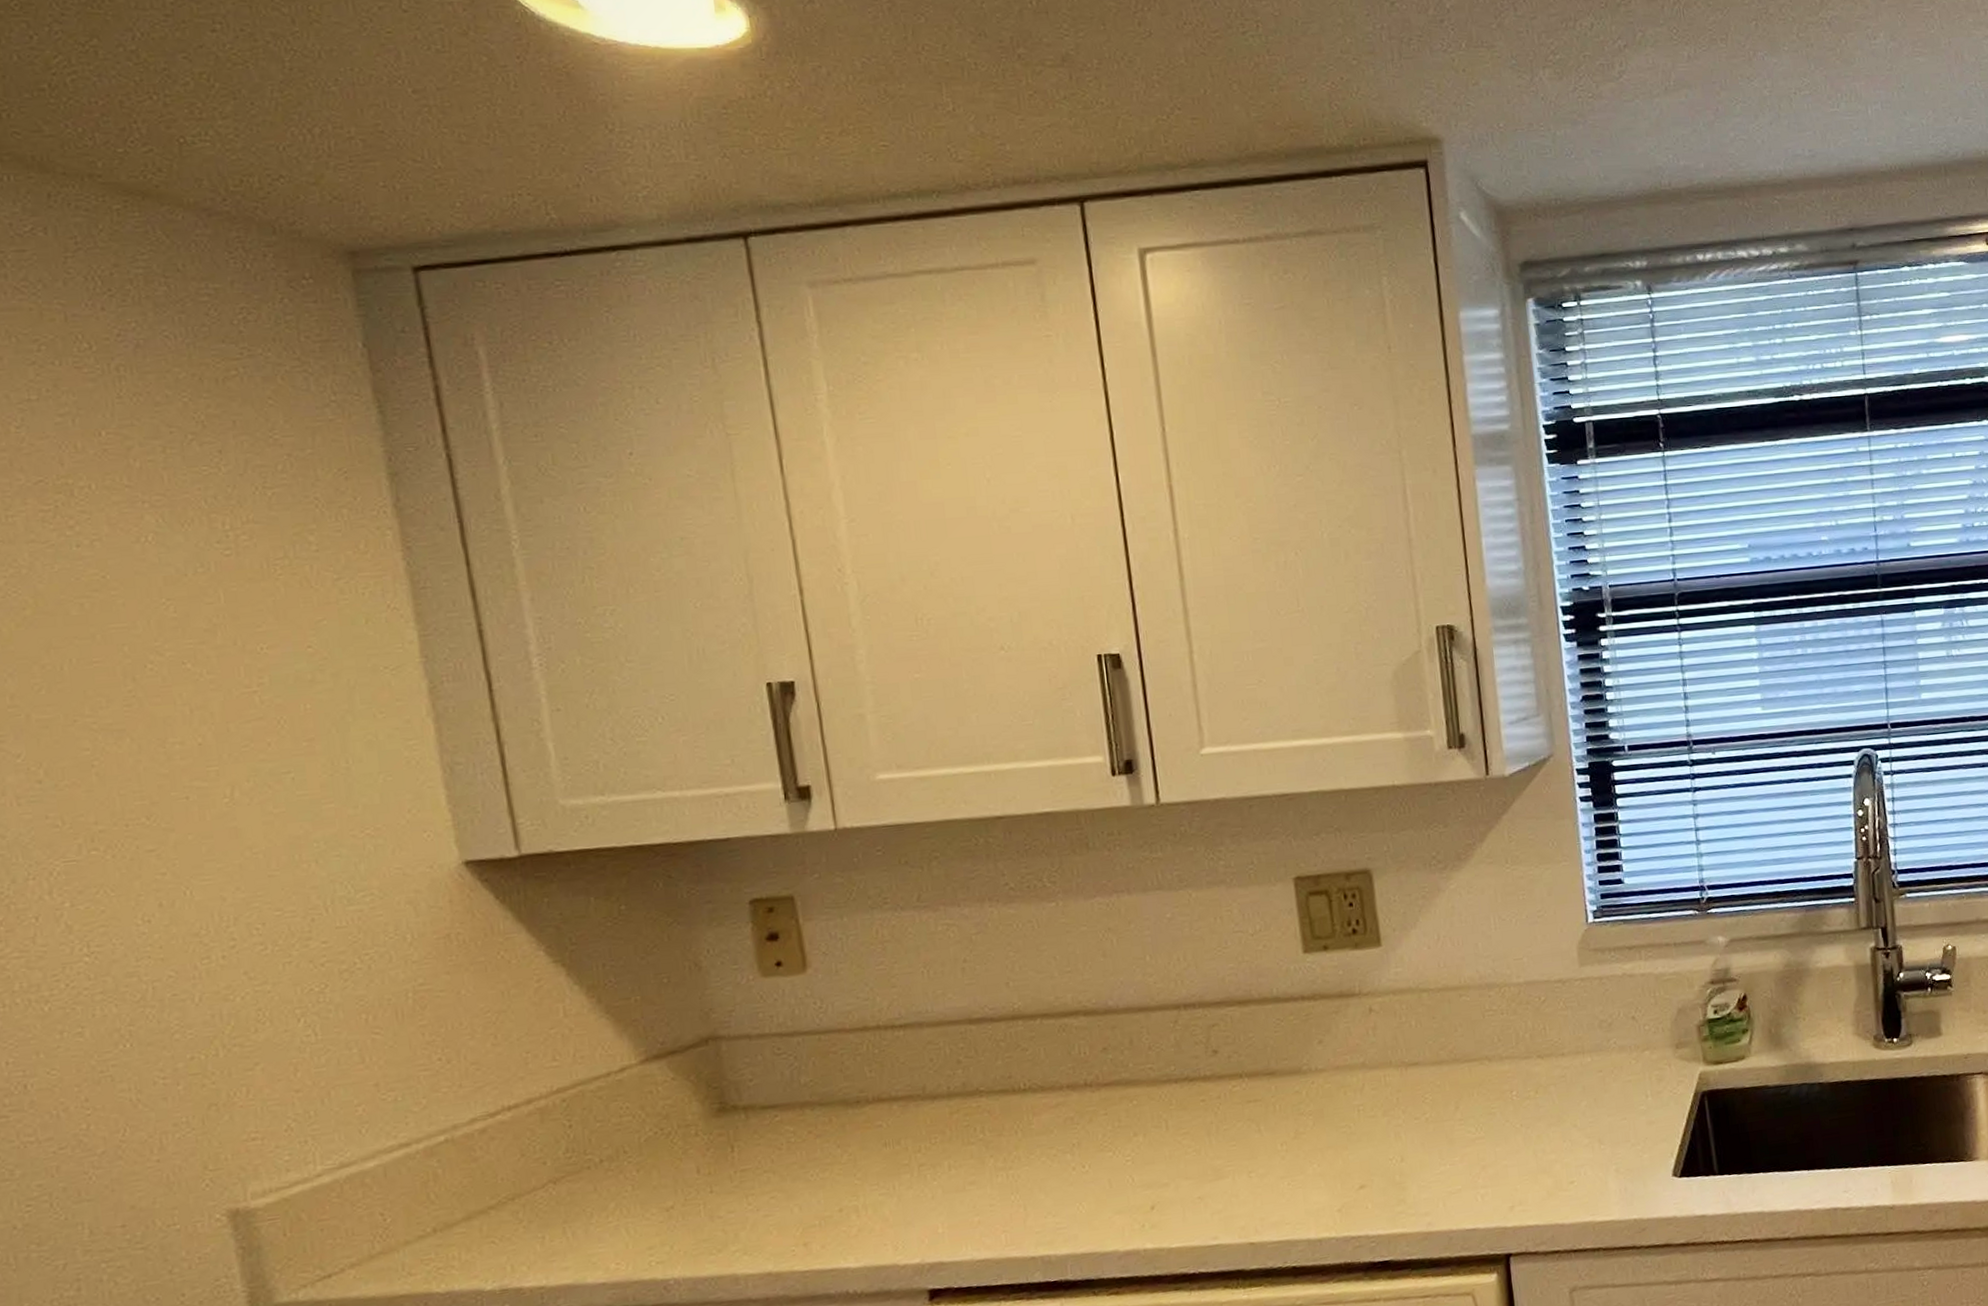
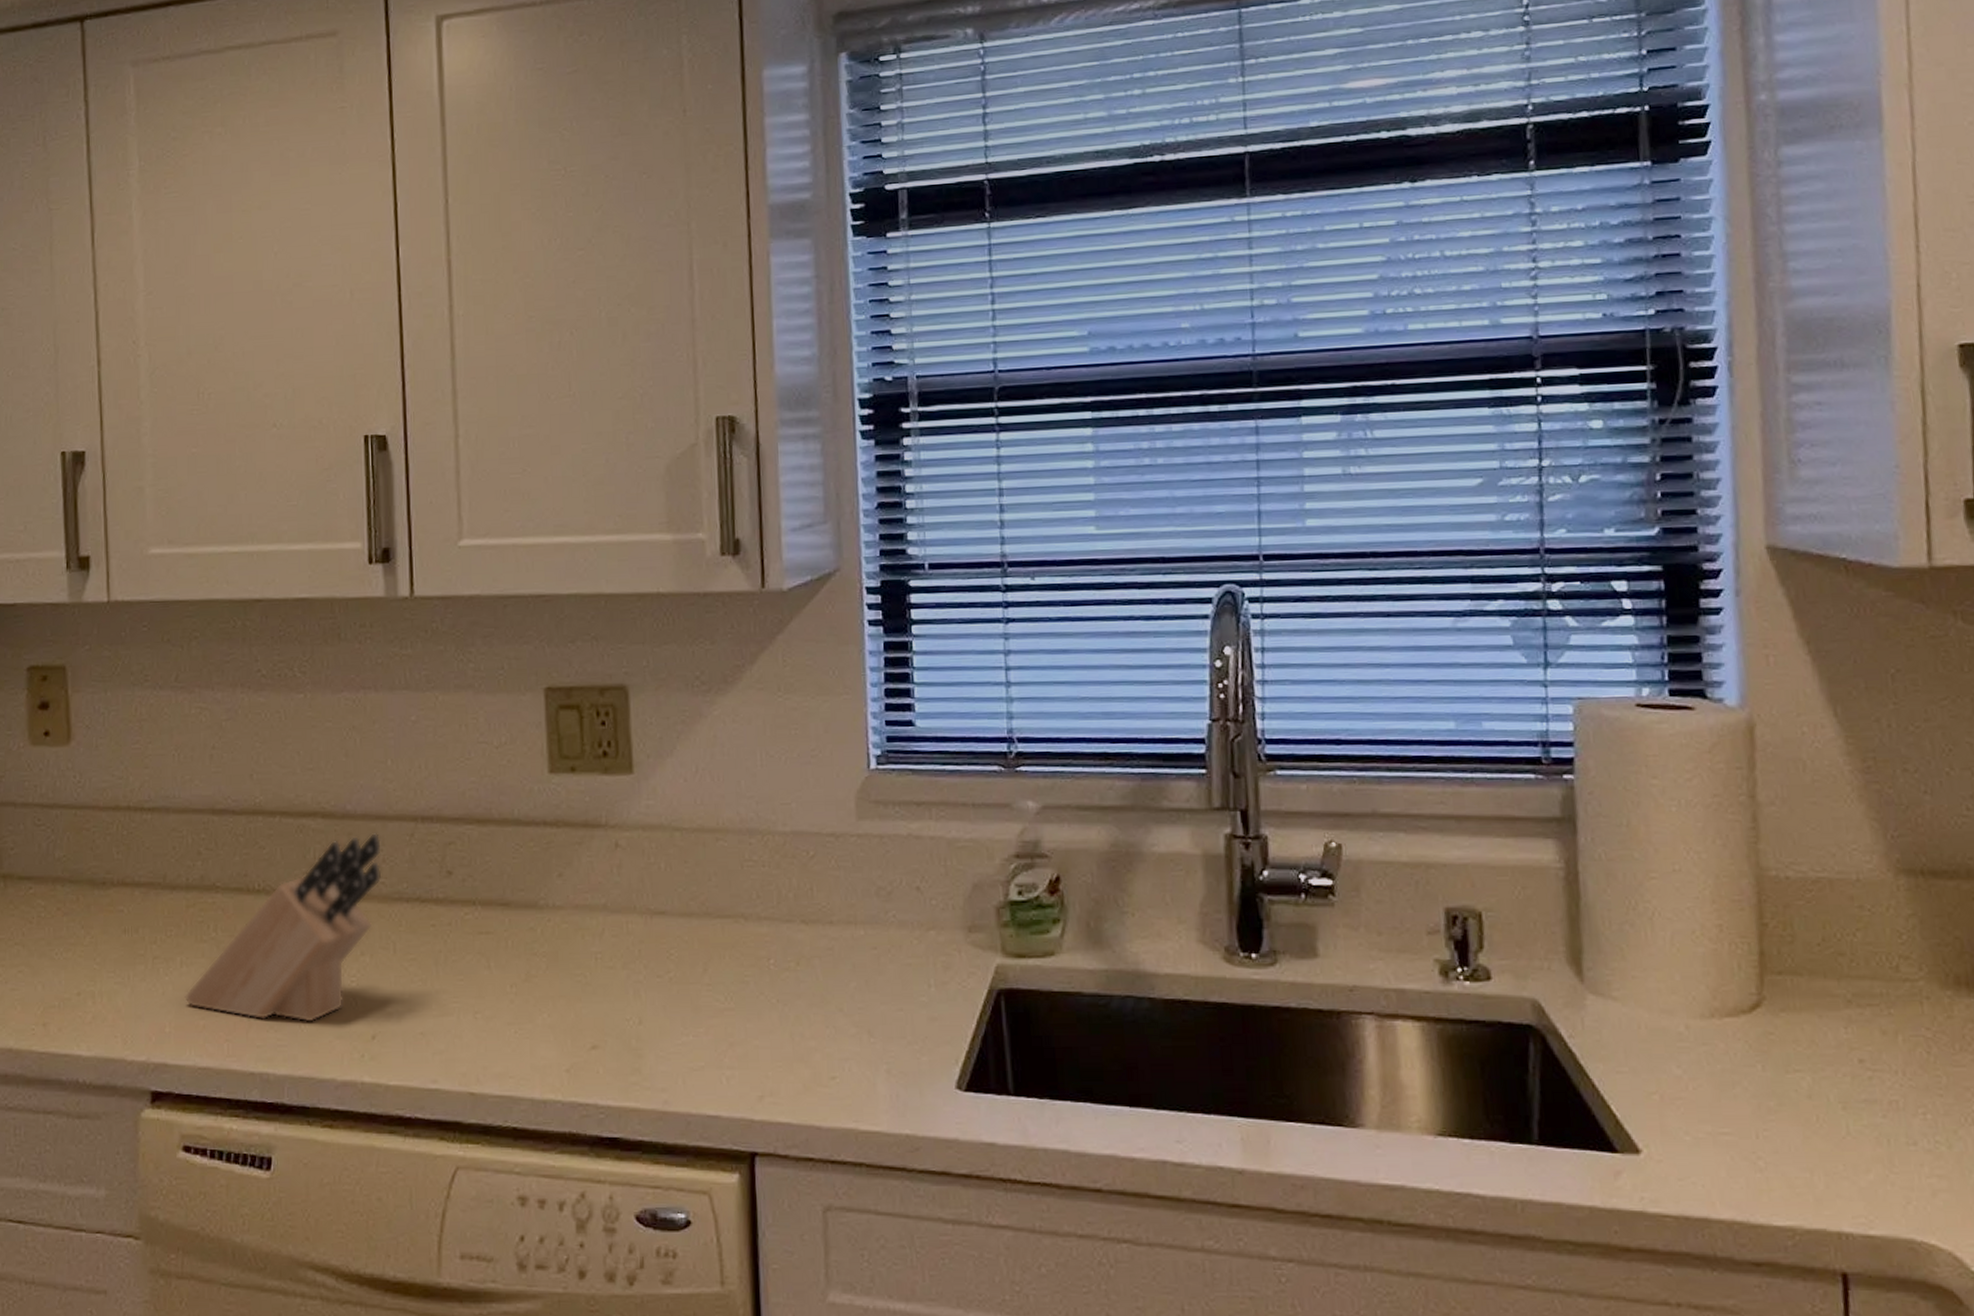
knife block: none [955,1024,1149,1208] -> present [184,833,383,1022]

